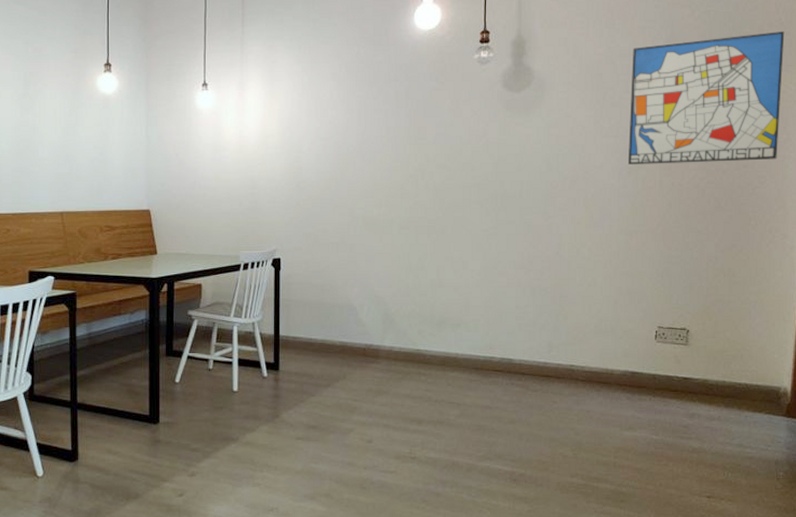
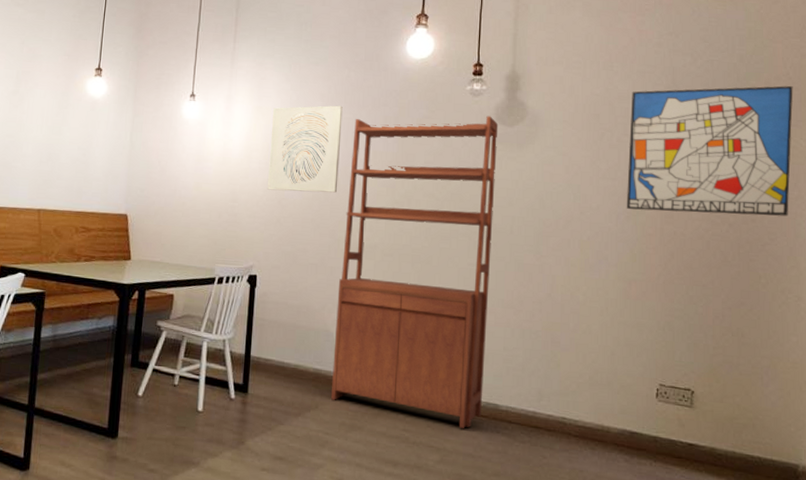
wall art: none [285,84,354,174] -> present [268,105,343,193]
bookshelf: none [358,83,506,383] -> present [331,115,499,428]

